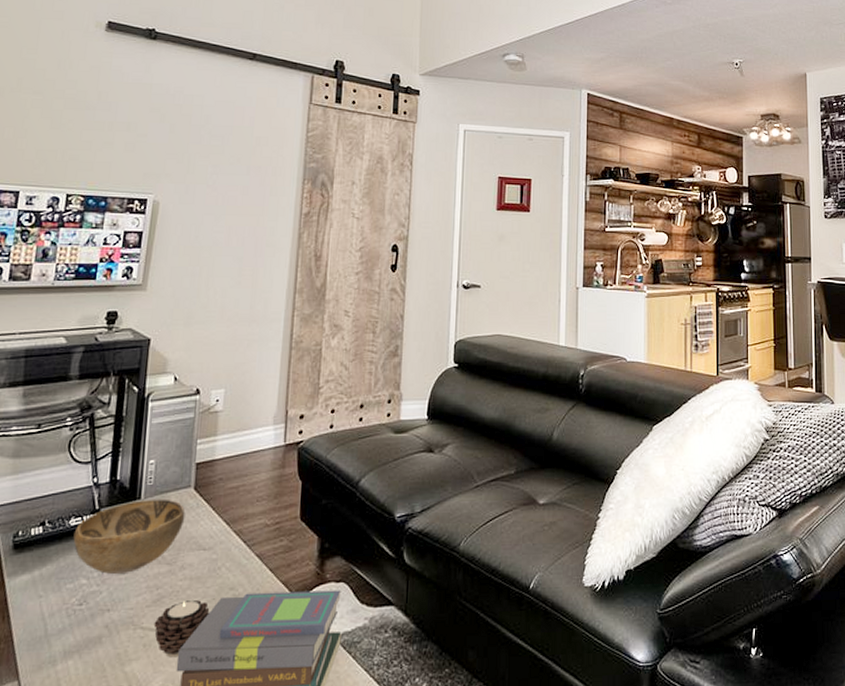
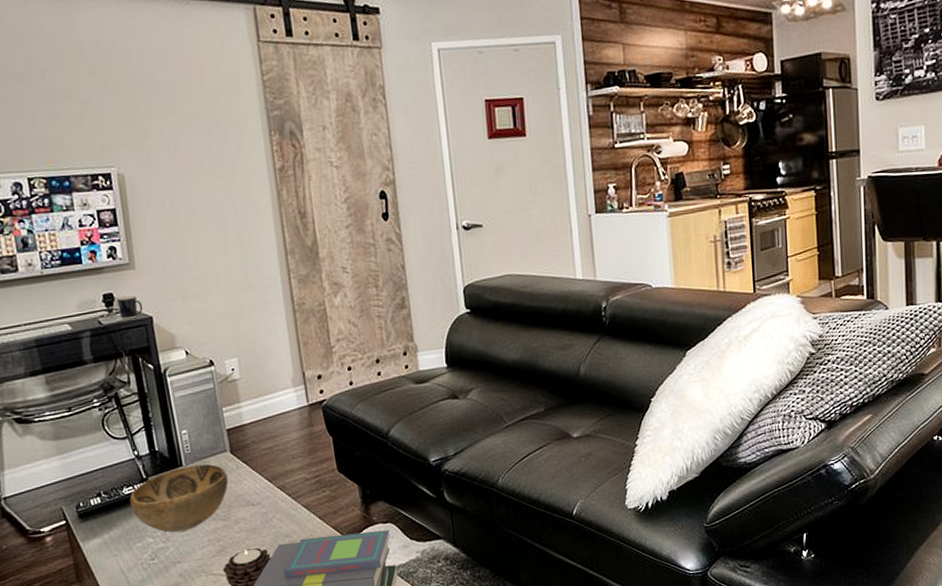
mug: none [118,316,144,339] -> present [117,296,143,320]

